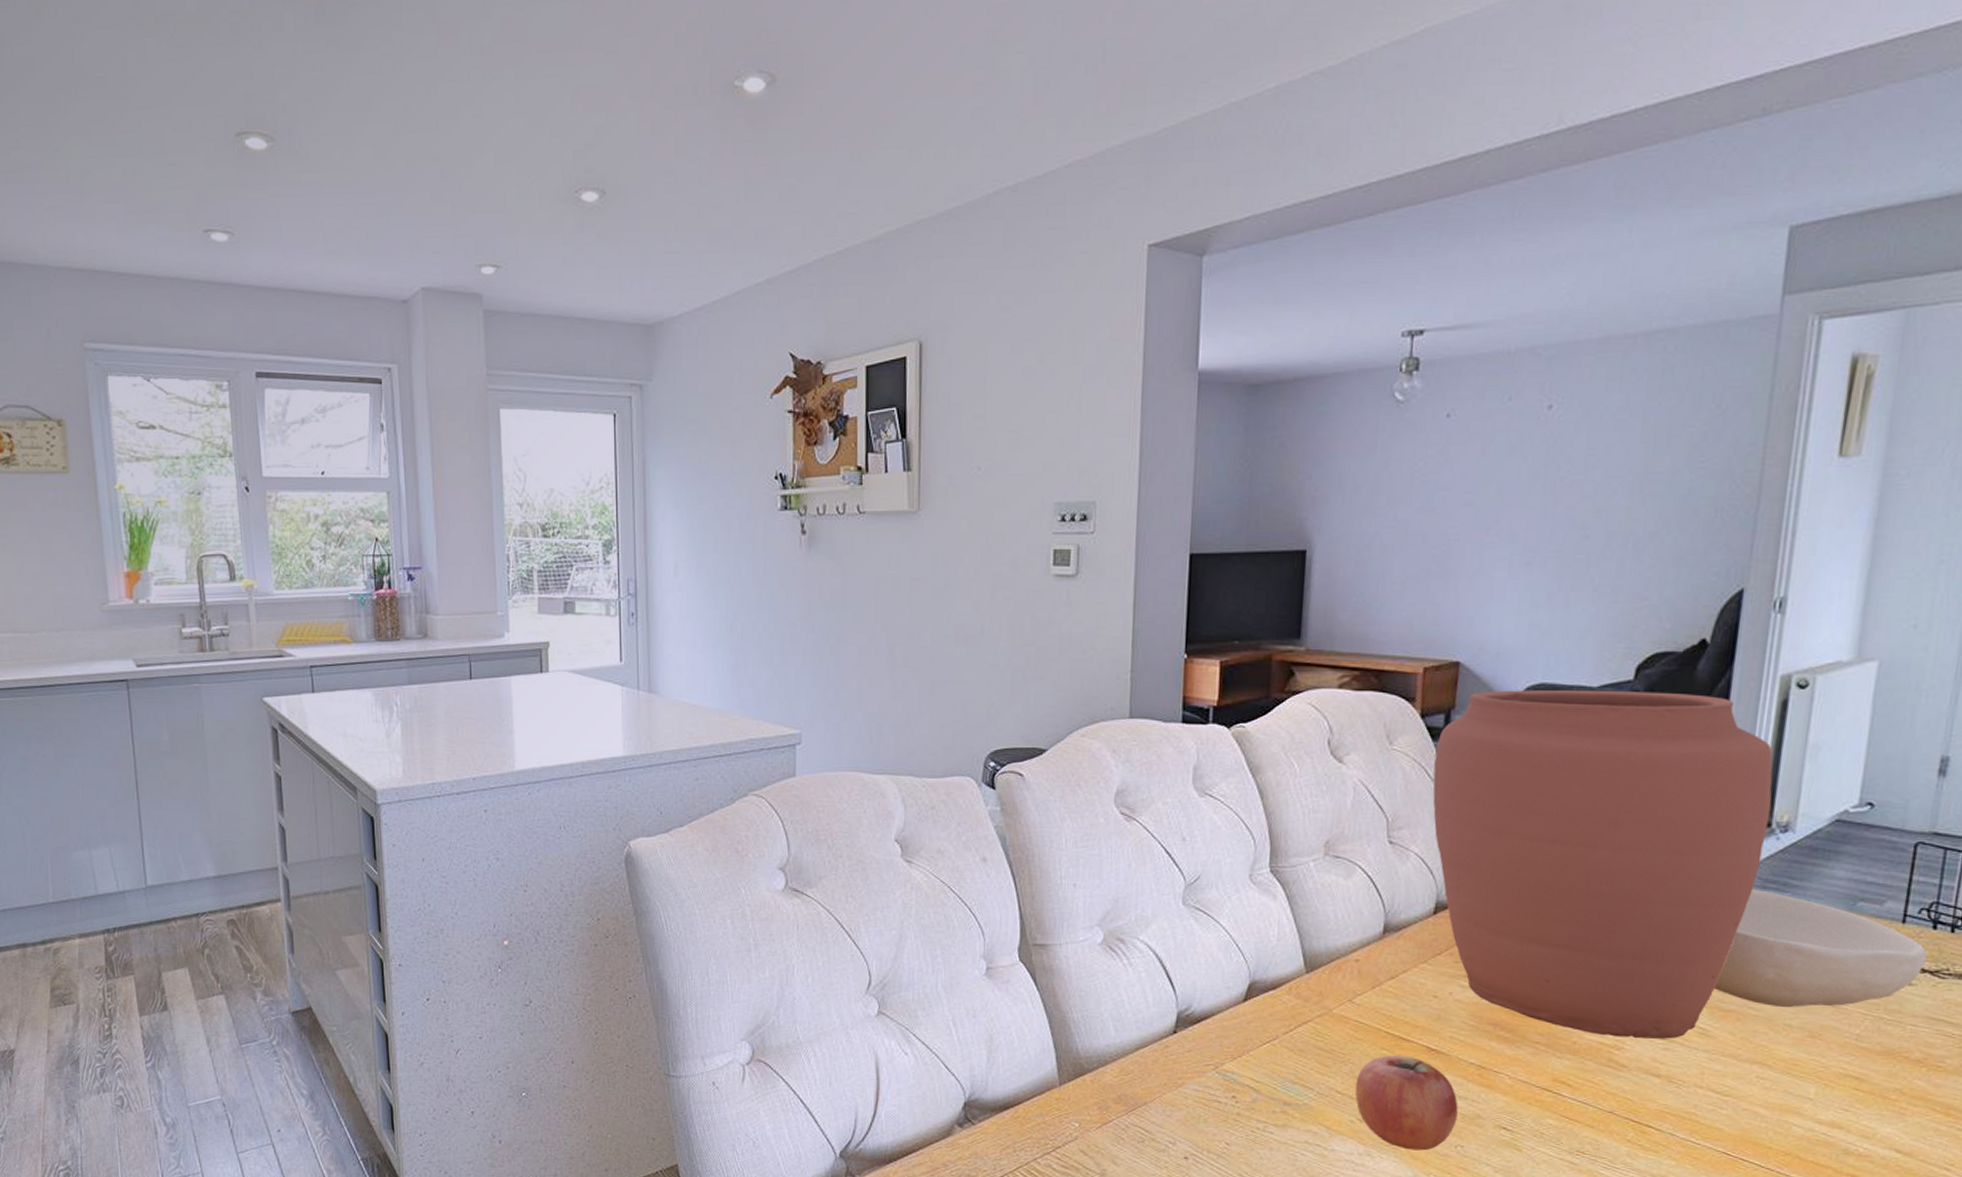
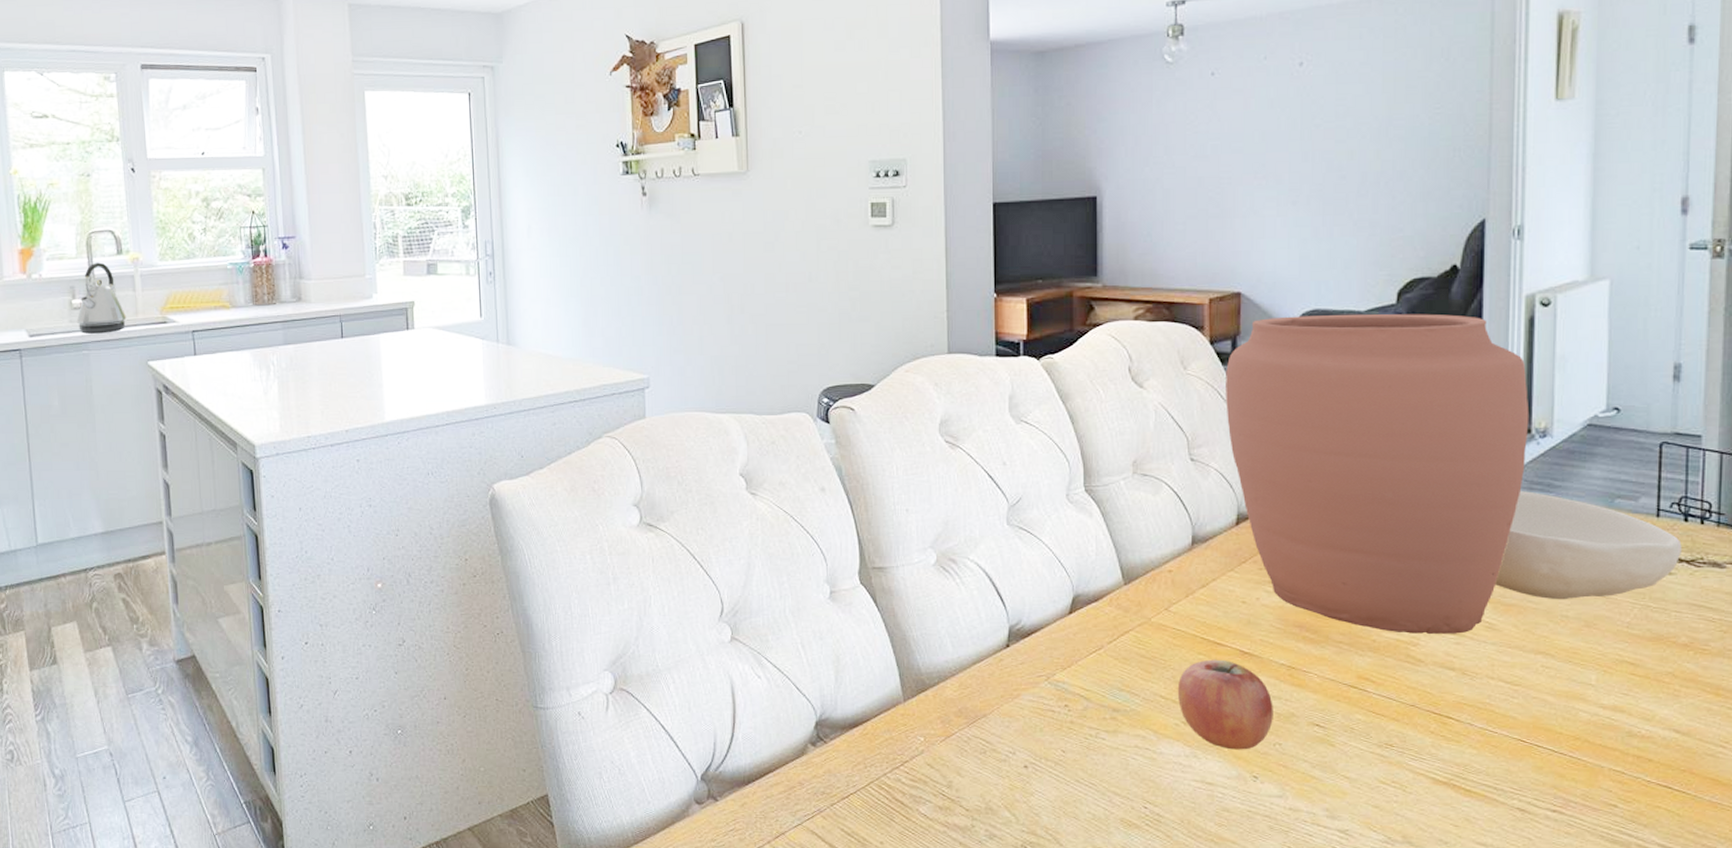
kettle: none [186,589,240,667] -> present [76,262,127,335]

